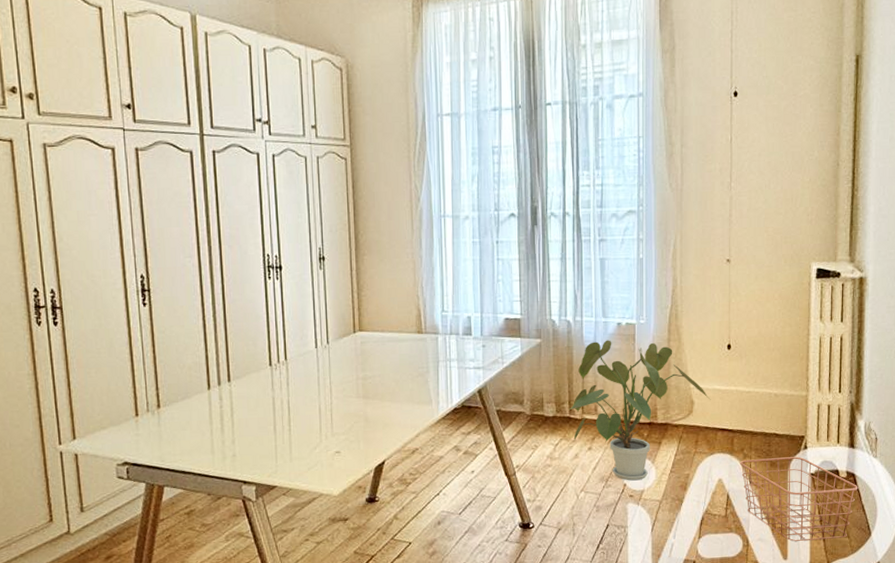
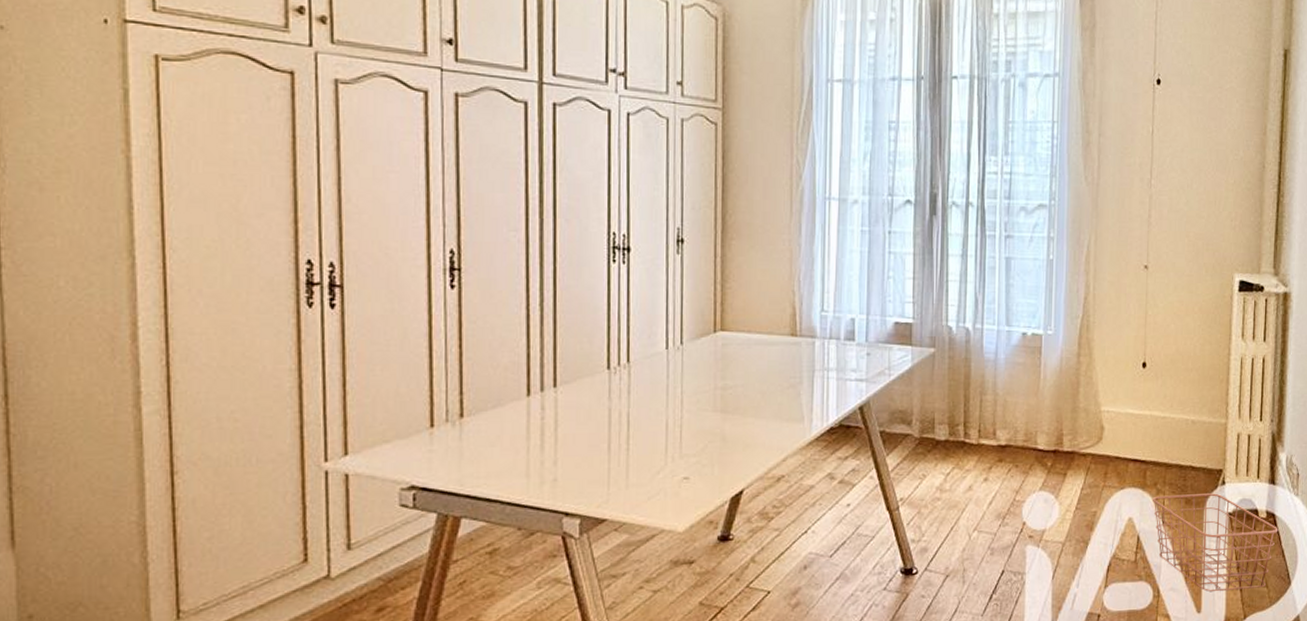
house plant: present [568,340,711,481] -> none [963,352,1123,519]

